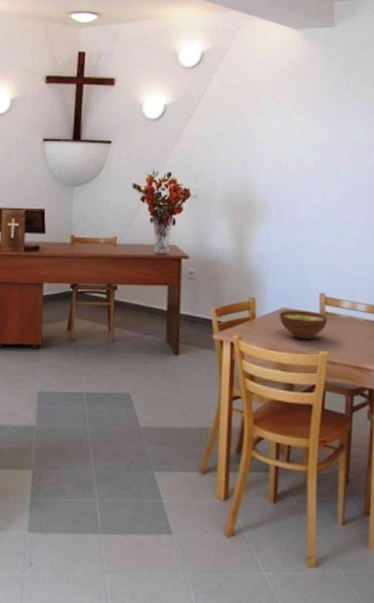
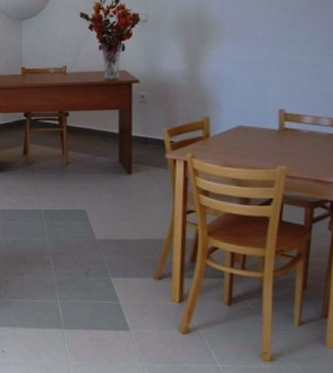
bowl: present [278,310,328,340] -> none [234,127,287,156]

